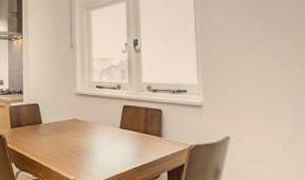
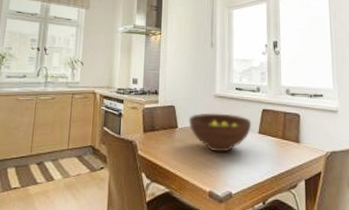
fruit bowl: none [52,109,113,146] -> present [189,112,252,152]

